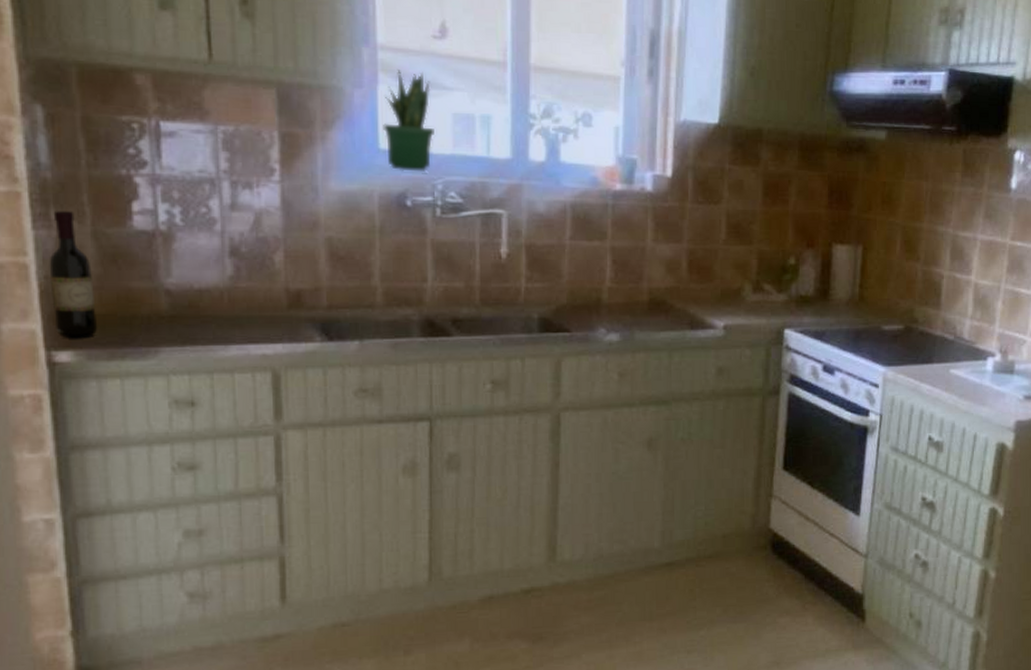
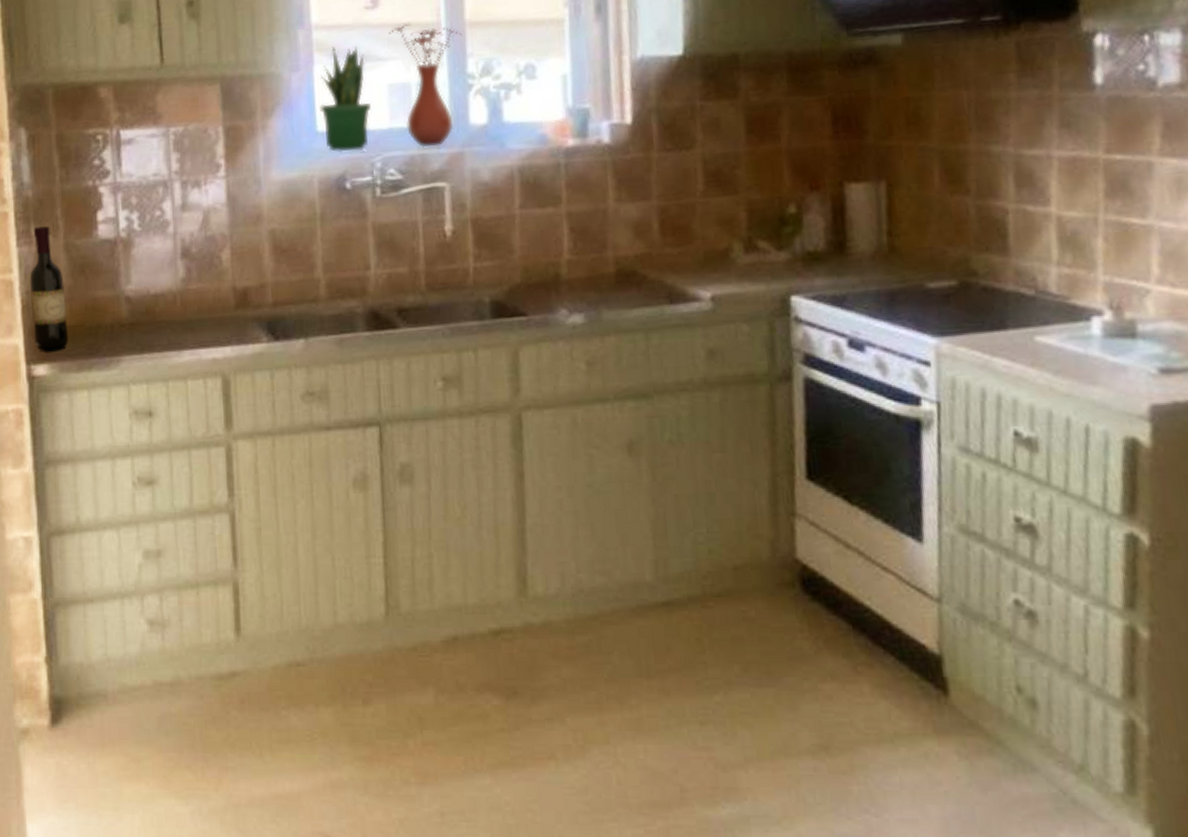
vase: none [455,58,527,177] -> present [388,23,462,148]

